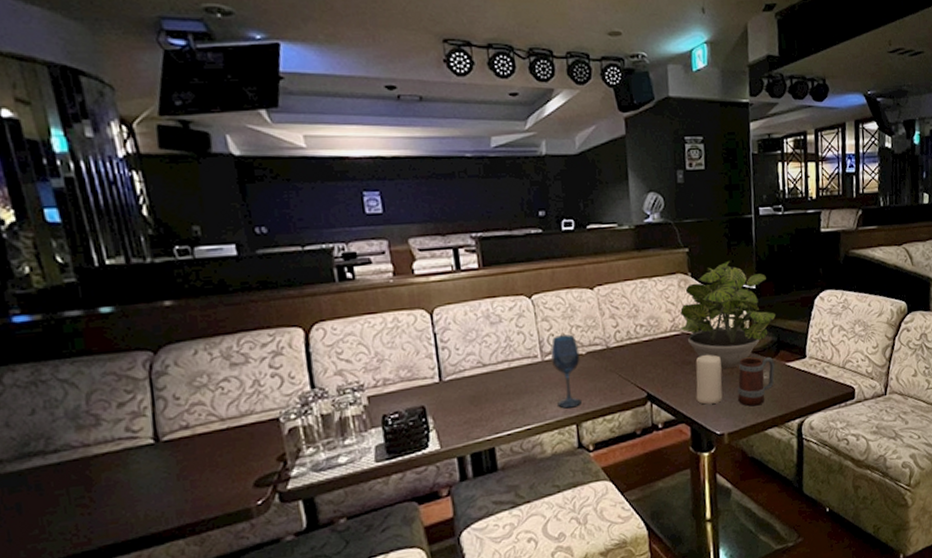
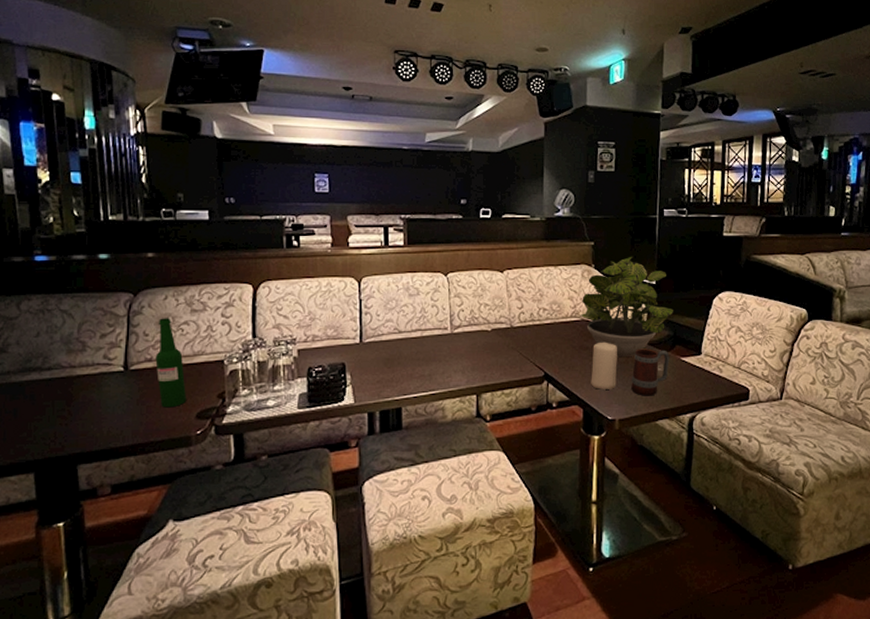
beer bottle: none [191,375,240,480] -> present [155,318,187,408]
wineglass: present [551,334,581,409] -> none [460,311,485,379]

